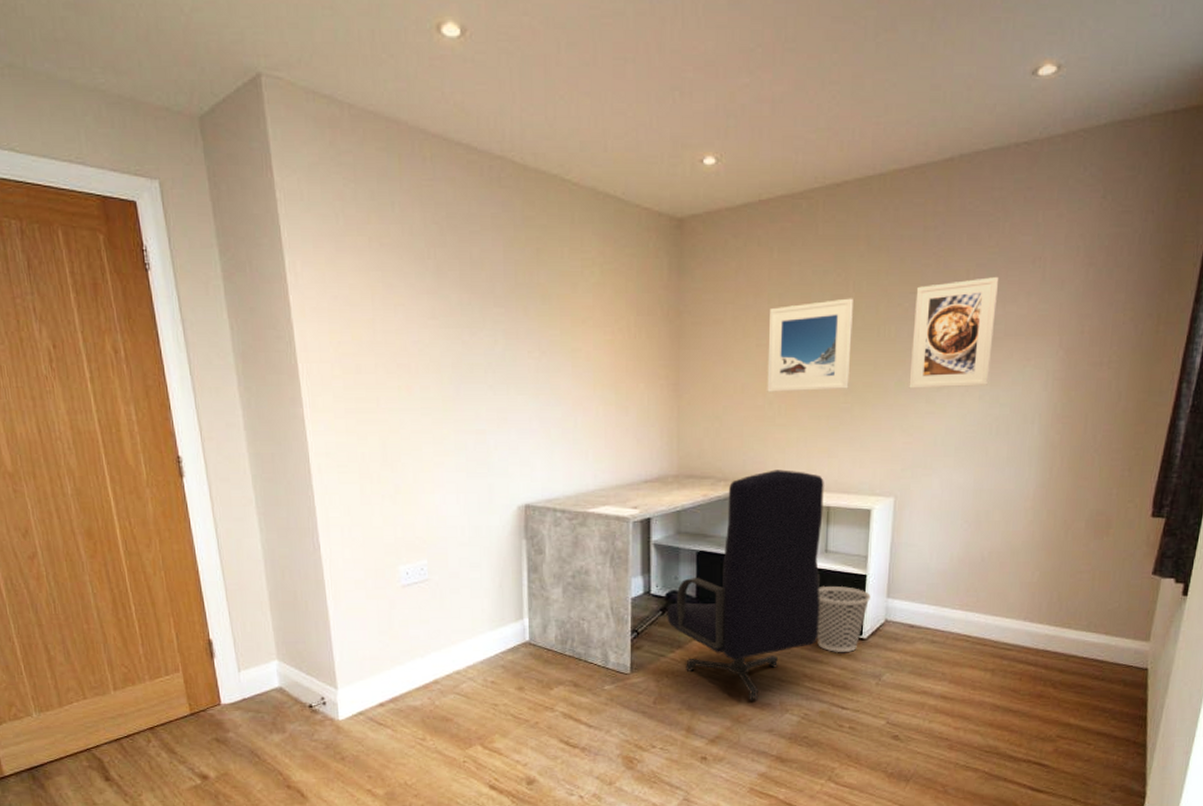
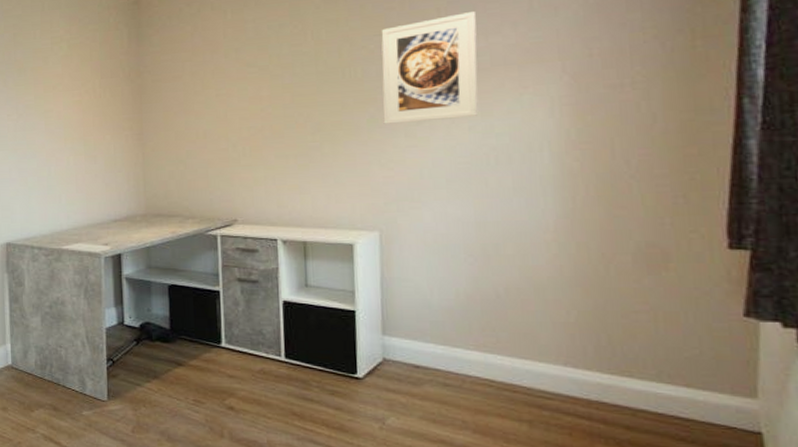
office chair: present [667,469,824,700] -> none [141,207,306,436]
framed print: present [767,298,853,392] -> none [227,46,316,136]
wastebasket: present [817,585,871,652] -> none [301,320,363,391]

